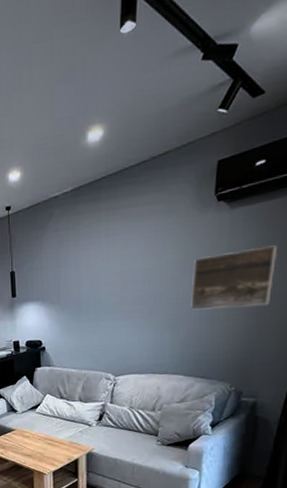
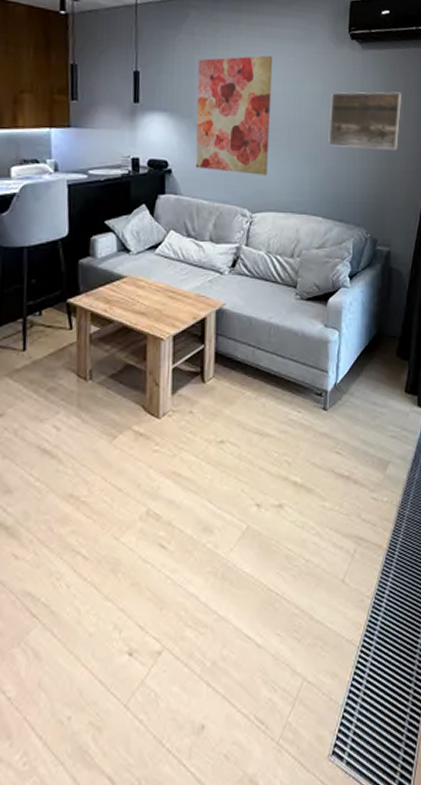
wall art: none [63,235,133,344] -> present [195,55,273,175]

